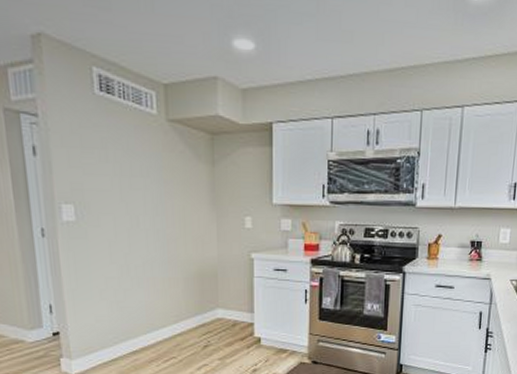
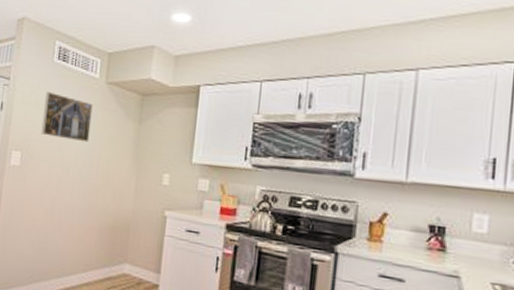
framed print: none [91,131,157,189] -> present [41,91,93,143]

